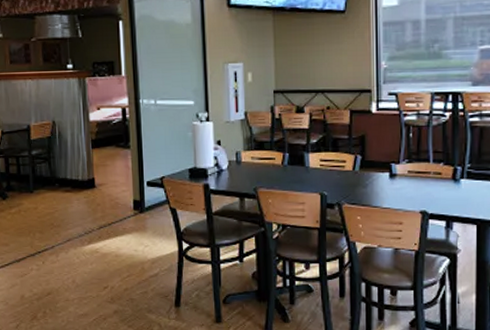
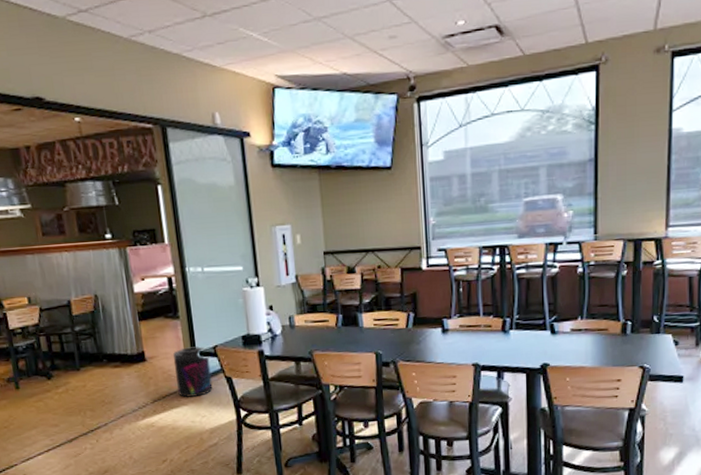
supplement container: none [121,176,157,226] -> present [173,346,213,397]

